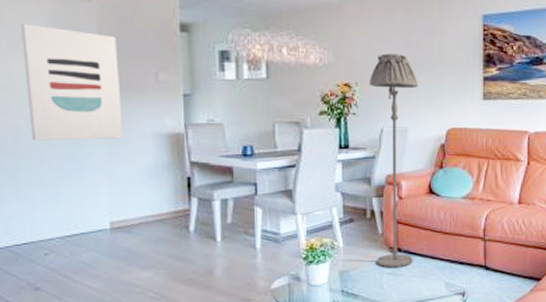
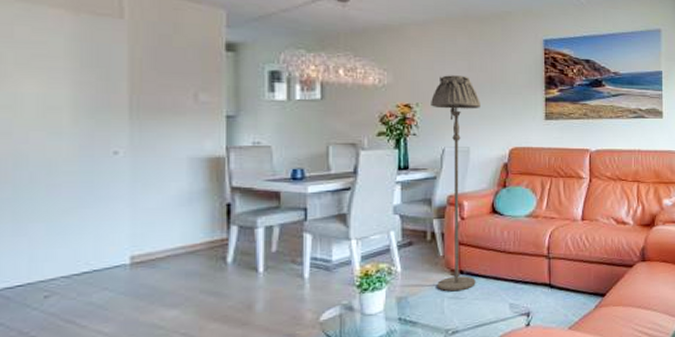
wall art: present [21,23,123,141] -> none [35,40,153,167]

